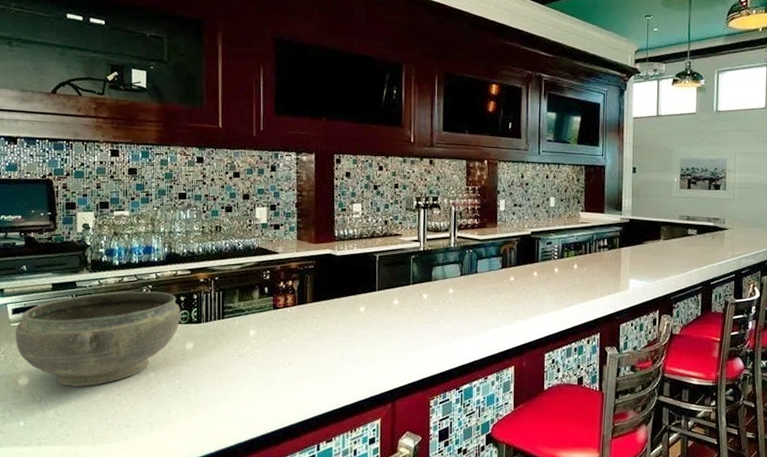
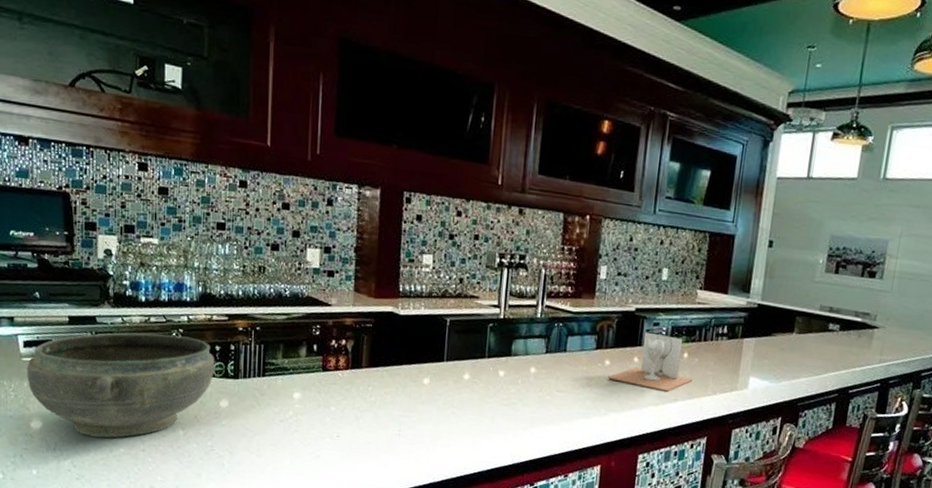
wine glass: none [513,250,584,298] -> present [607,332,693,392]

